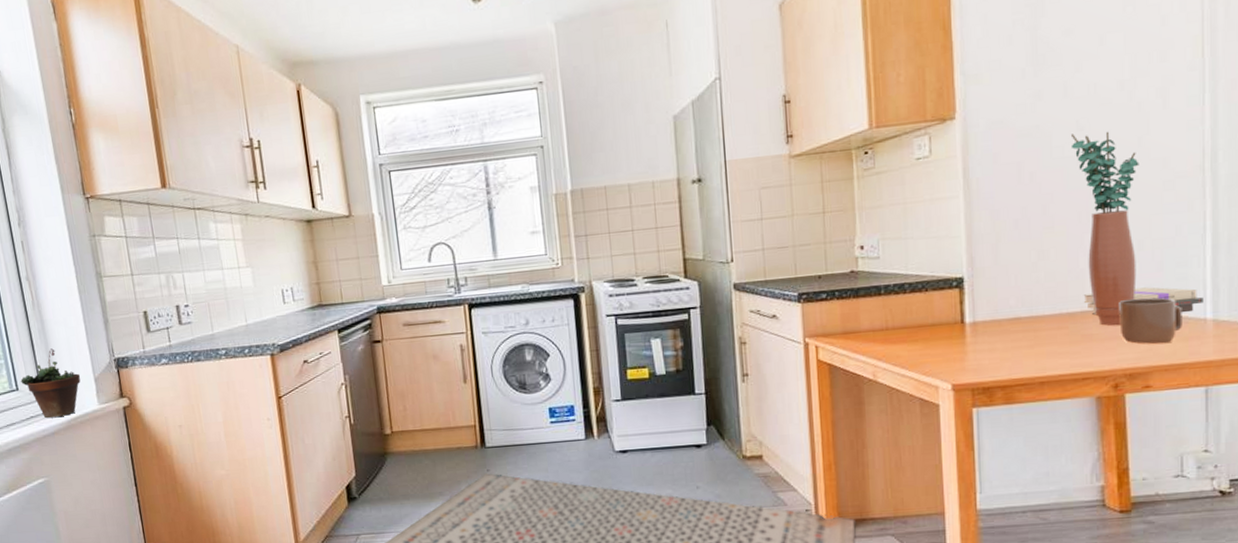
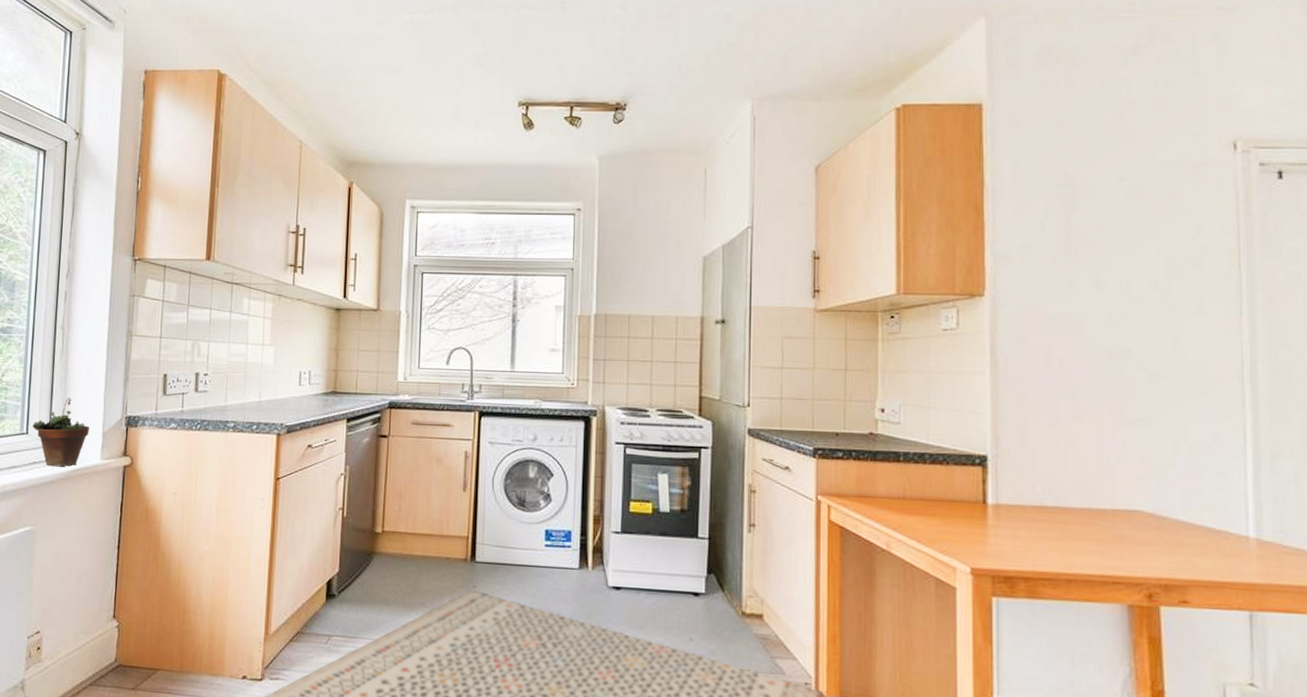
vase: present [1070,131,1139,326] -> none [1102,326,1174,531]
books: present [1083,287,1203,316] -> none [1114,492,1245,528]
mug: present [1119,297,1182,345] -> none [1153,503,1223,558]

